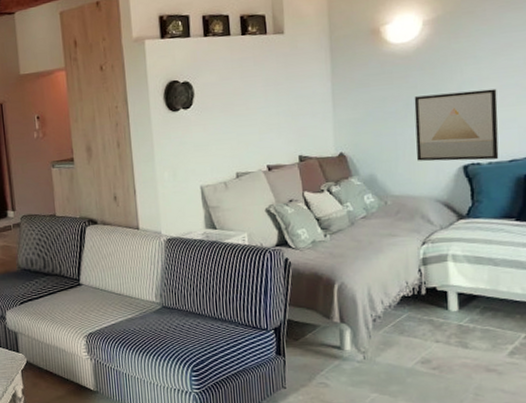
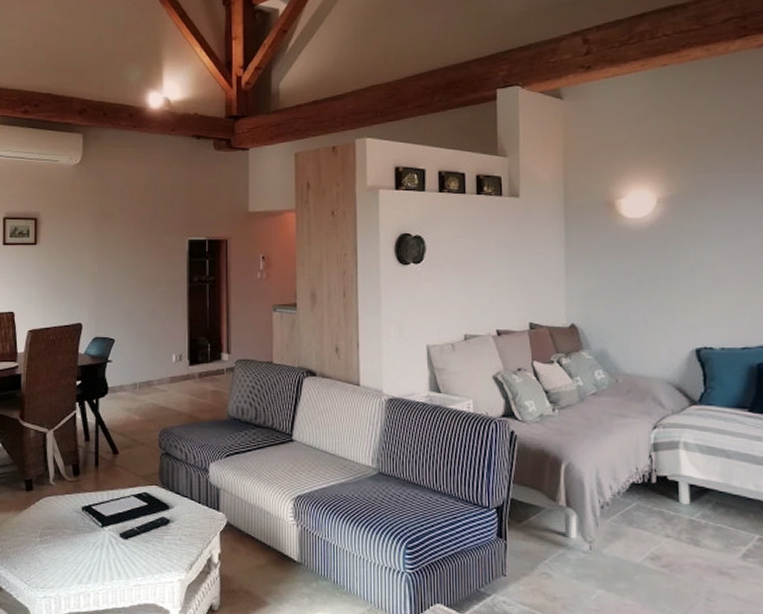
wall art: present [414,88,499,162] -> none [647,273,732,346]

